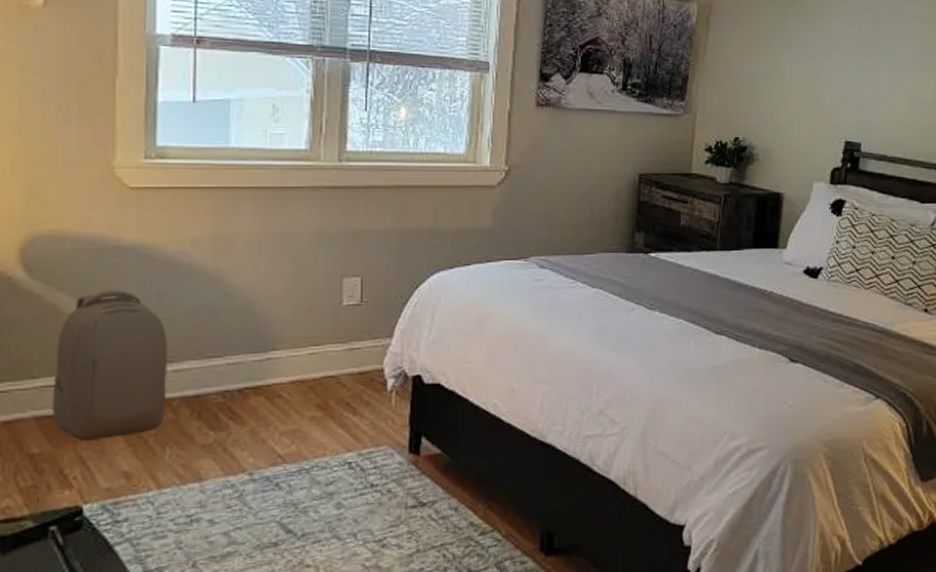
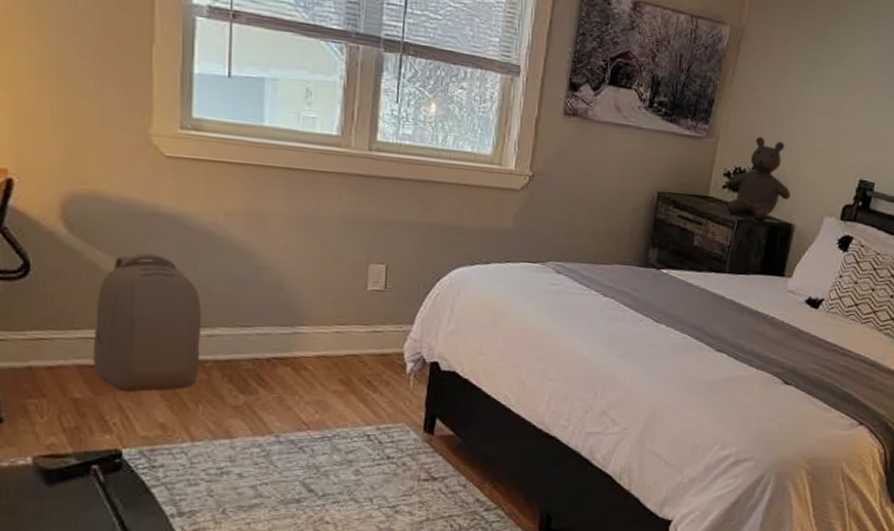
teddy bear: none [712,107,776,194] -> present [727,136,791,222]

